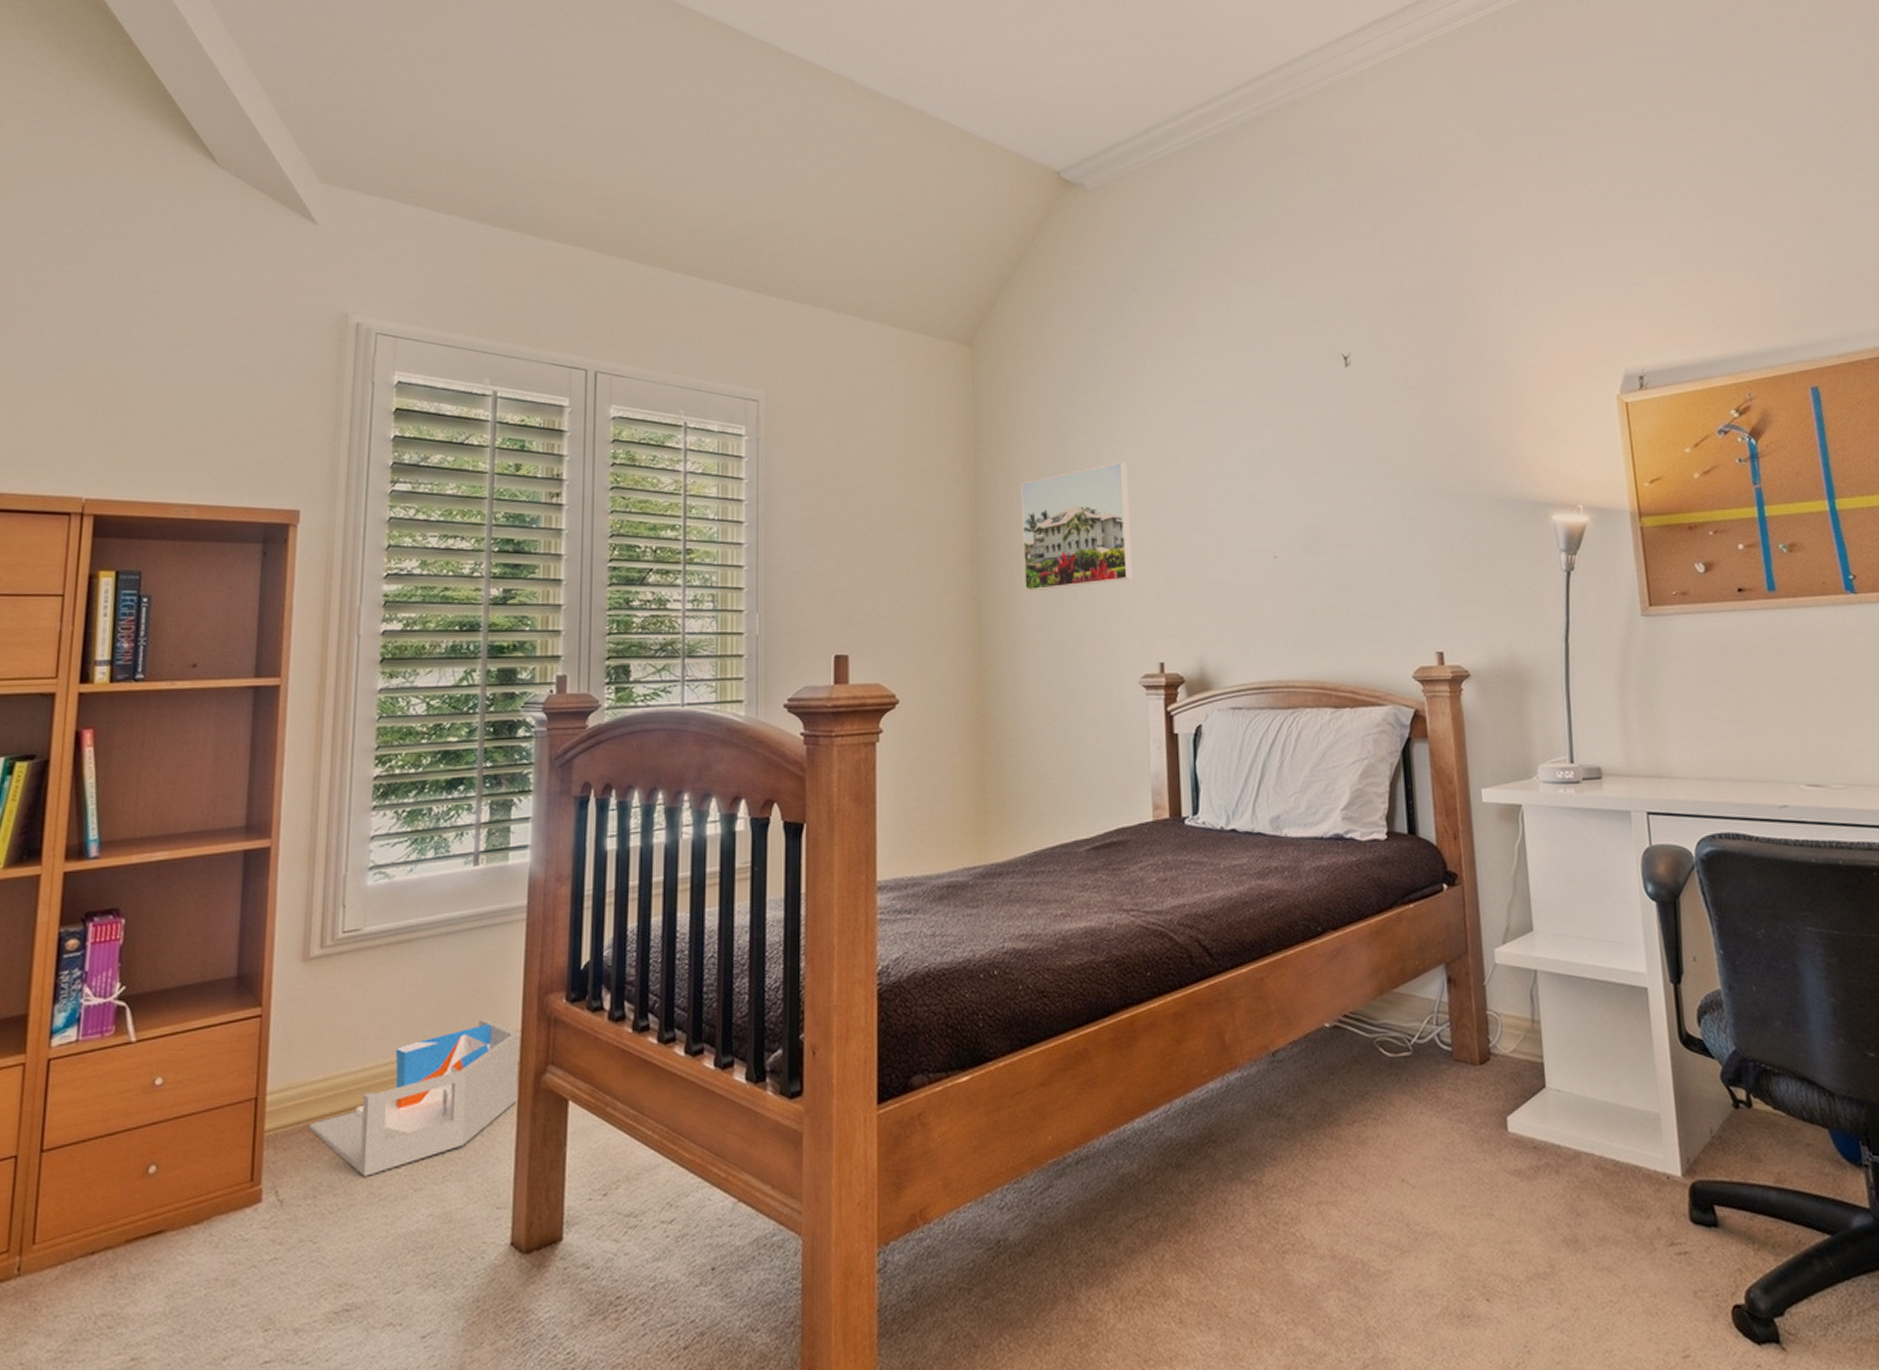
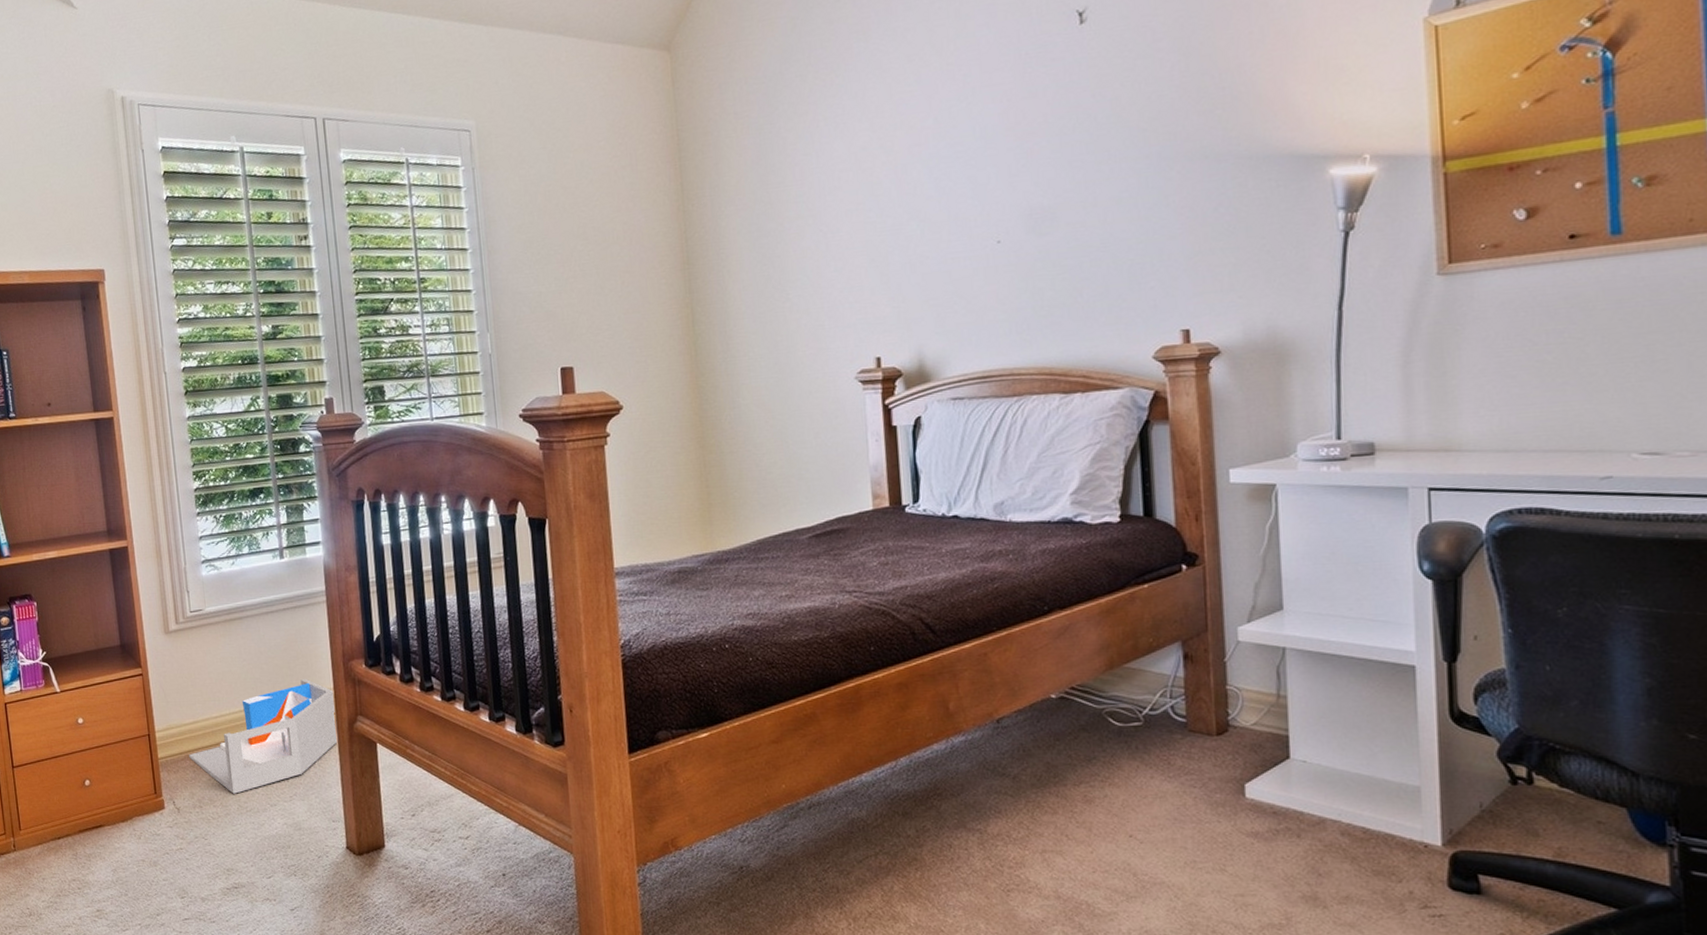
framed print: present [1020,462,1133,592] -> none [727,156,846,296]

